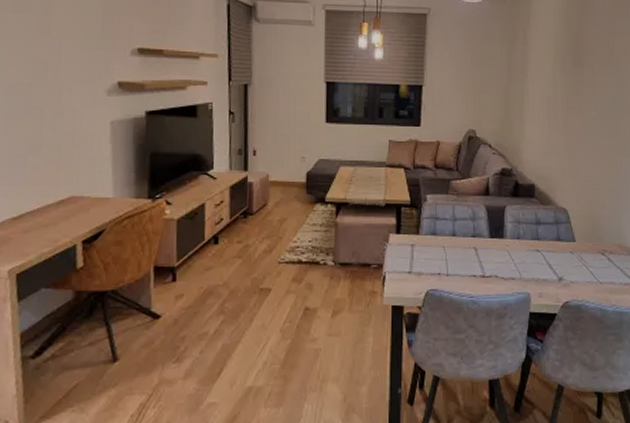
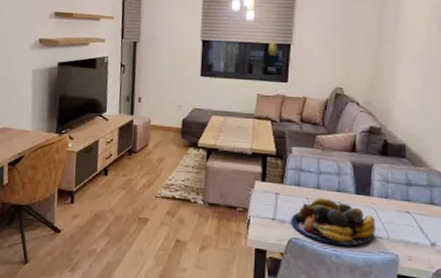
fruit bowl: none [428,245,510,291] -> present [291,197,376,246]

